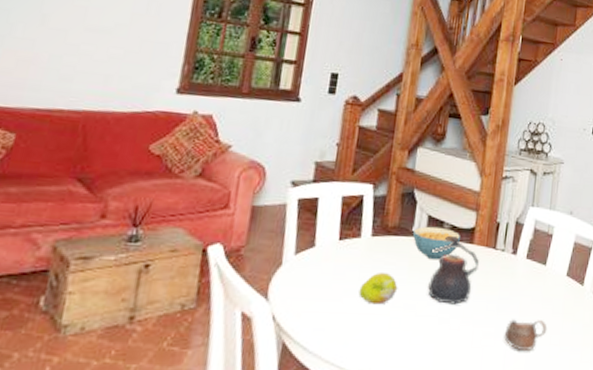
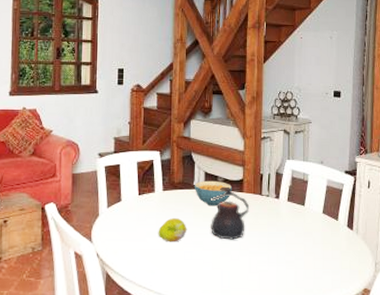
cup: present [504,319,548,350] -> none [275,249,311,273]

